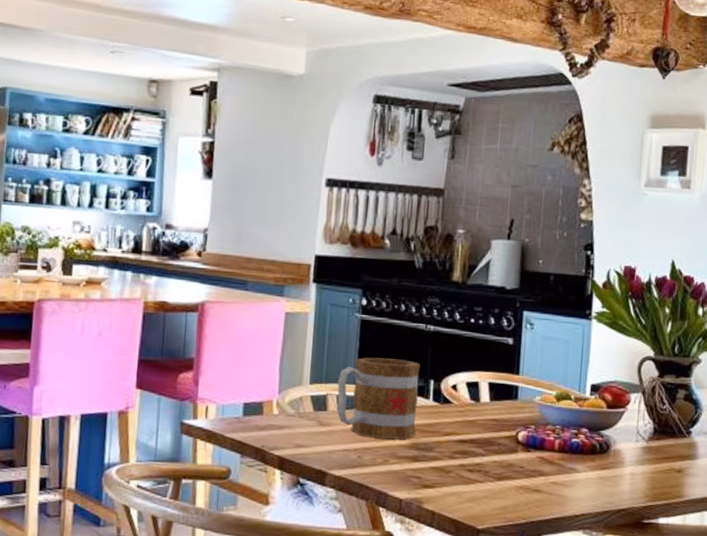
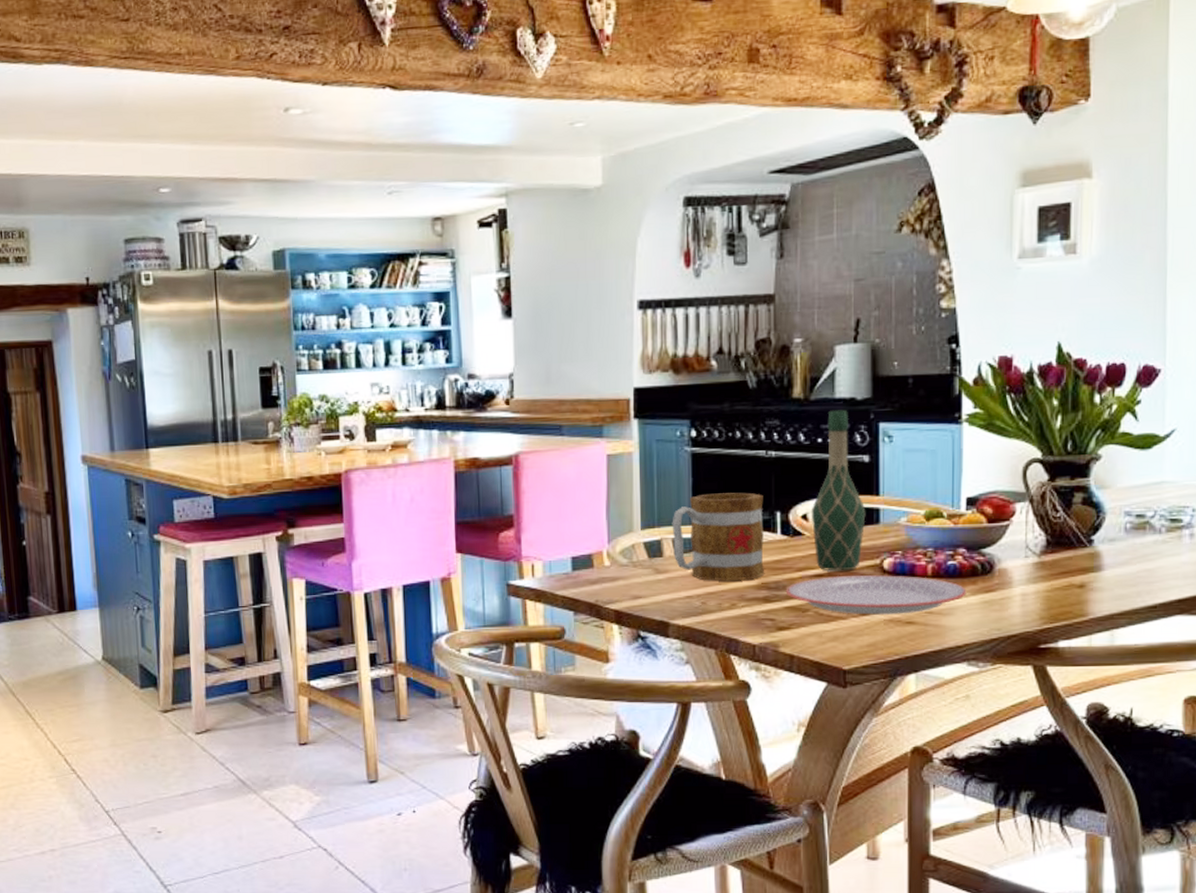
plate: none [432,443,586,483] -> present [785,575,967,615]
wine bottle: none [460,295,507,439] -> present [811,409,866,571]

